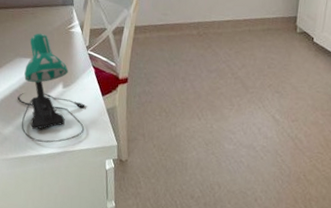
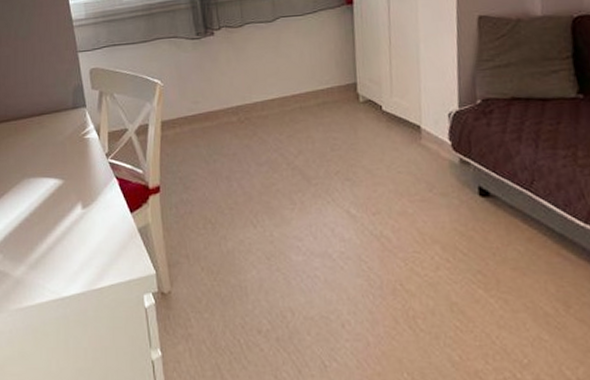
desk lamp: present [17,33,87,143] -> none [28,145,114,281]

